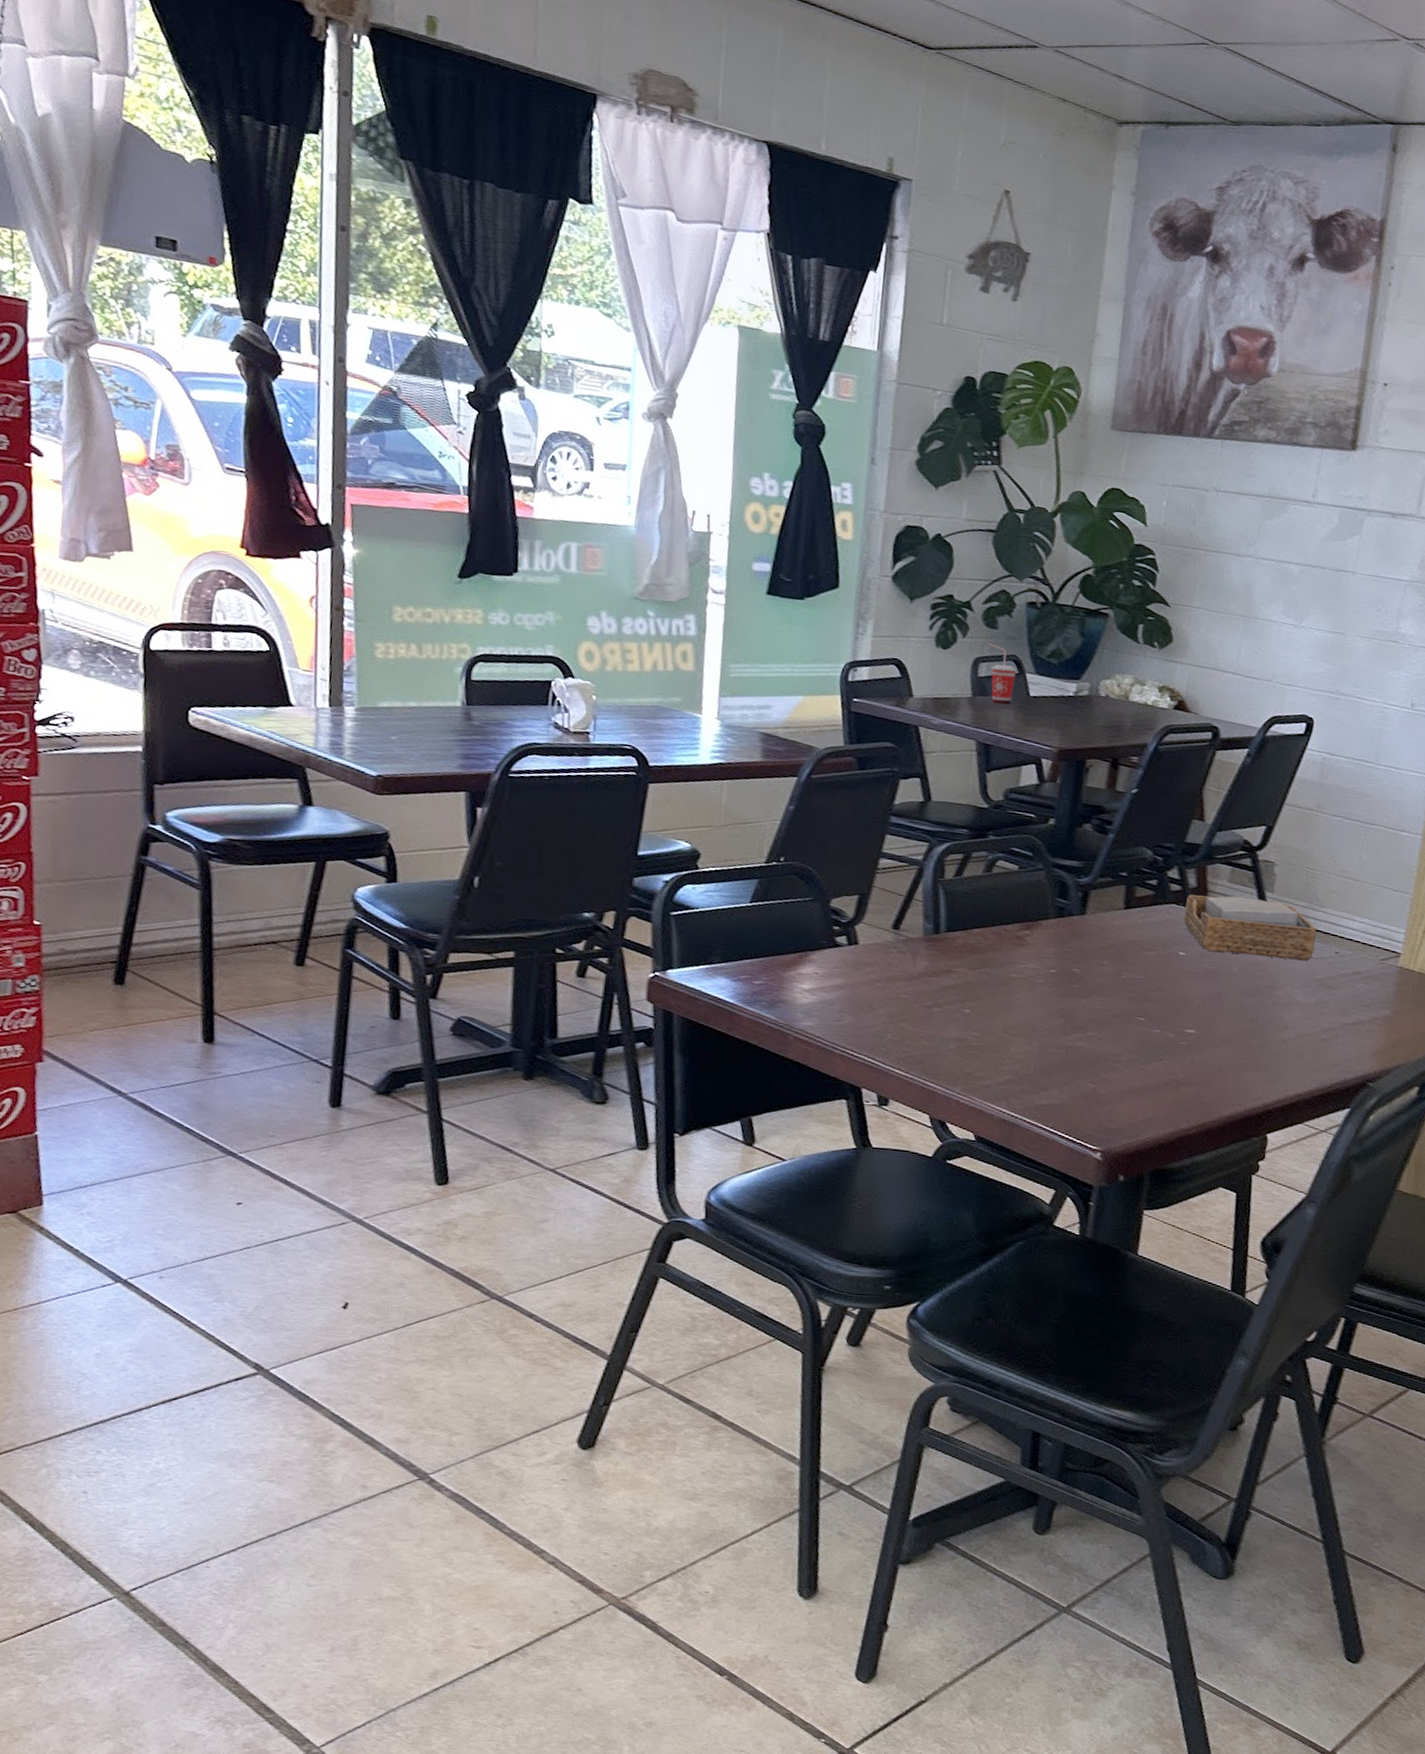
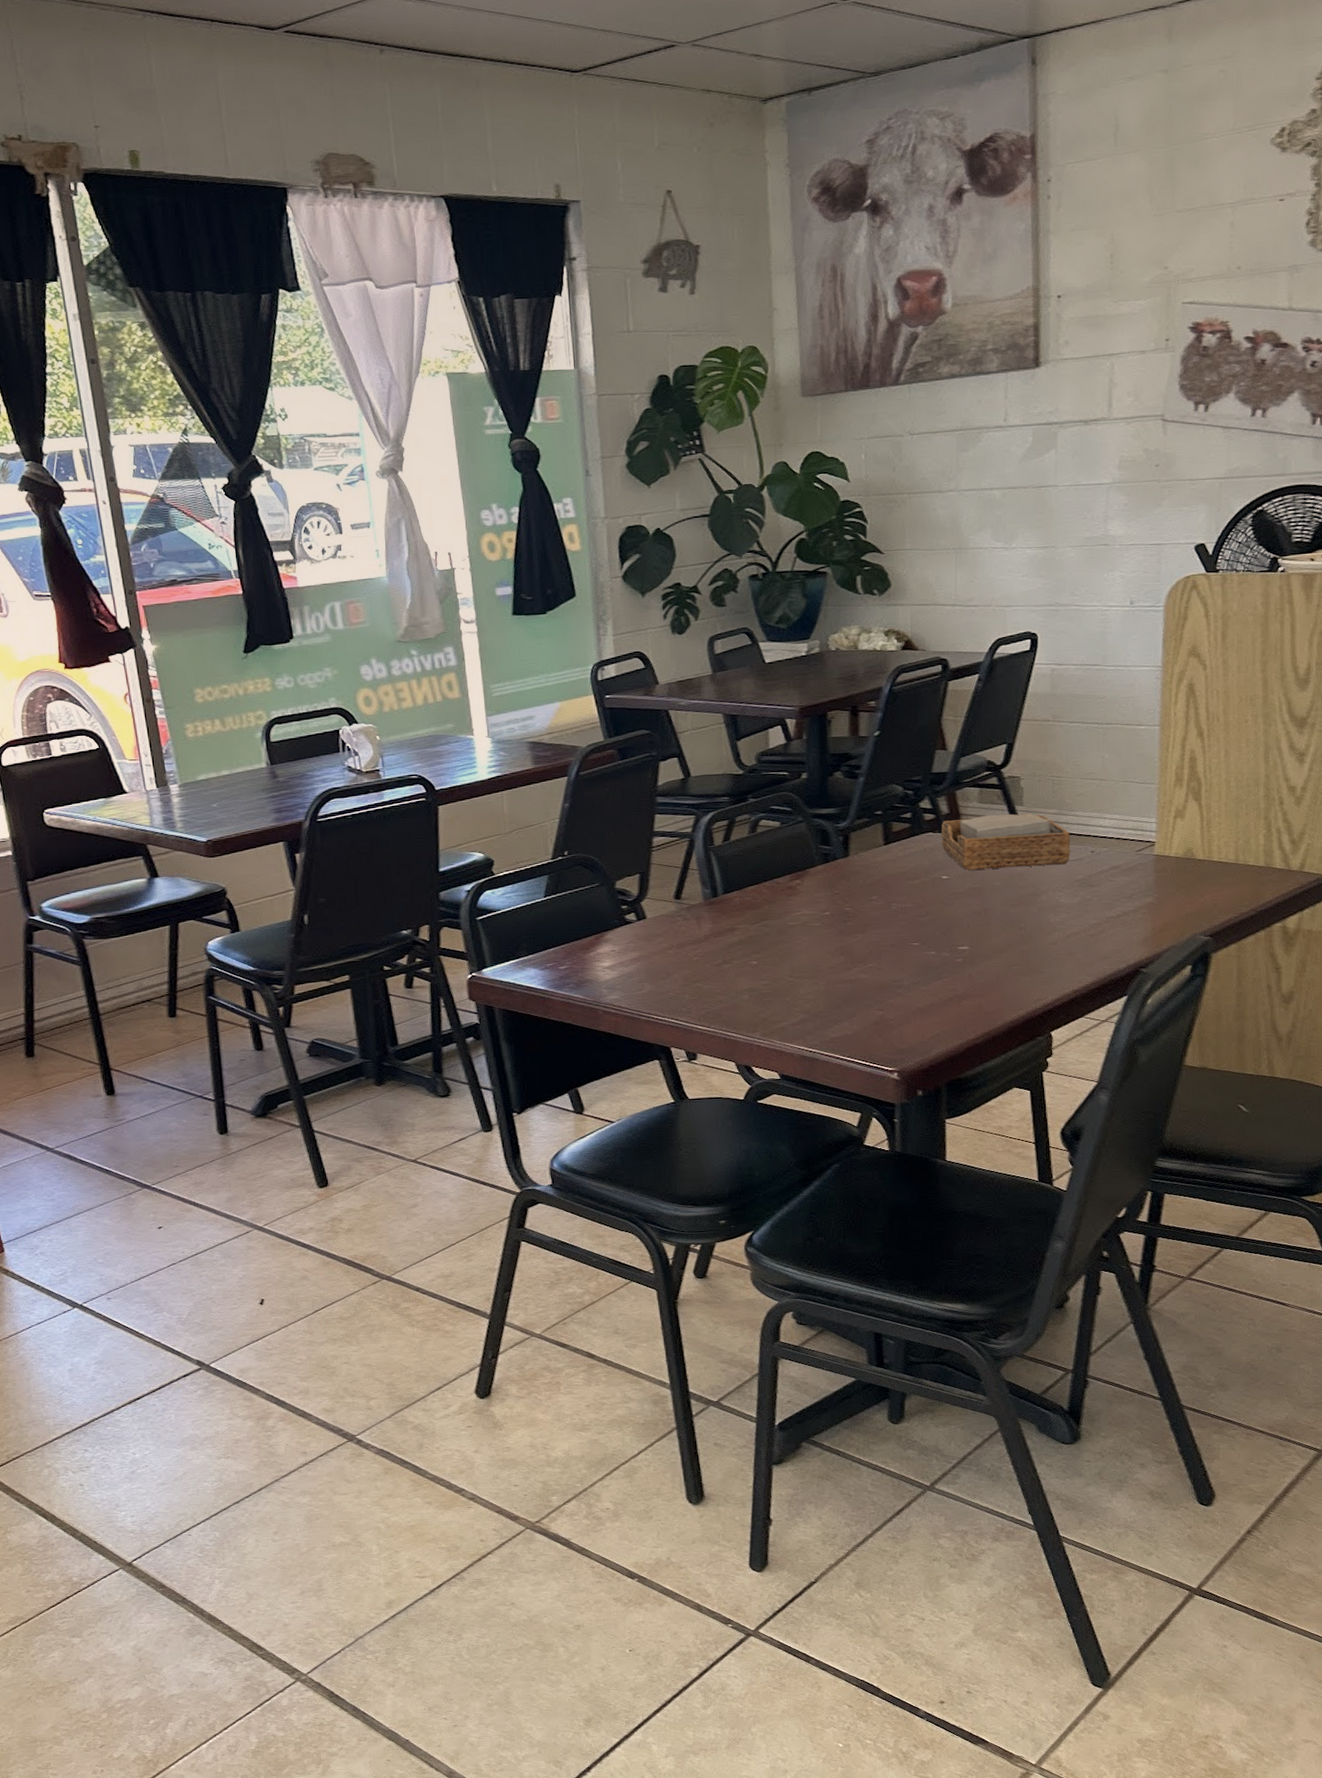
beverage cup: present [987,642,1018,705] -> none [718,620,750,676]

